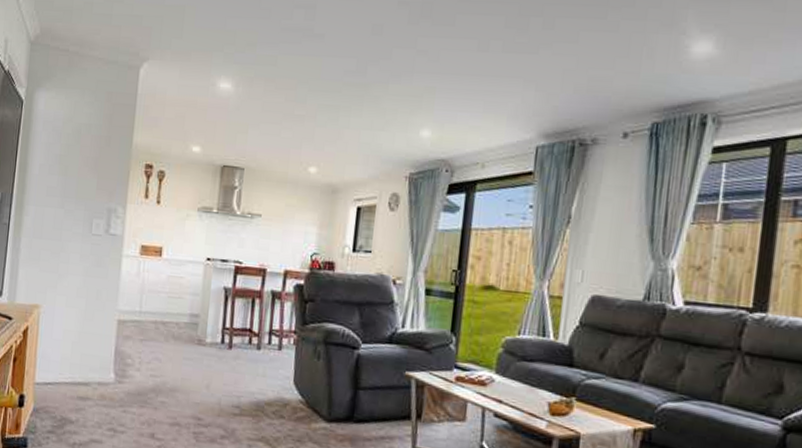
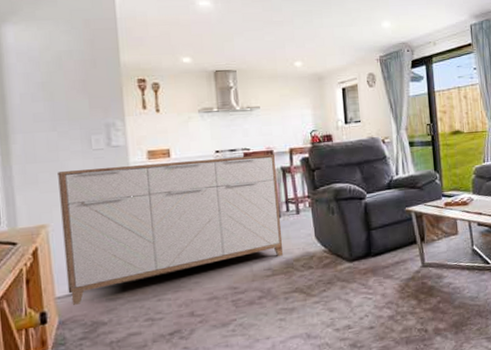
sideboard: none [46,252,268,396] -> present [58,154,284,306]

